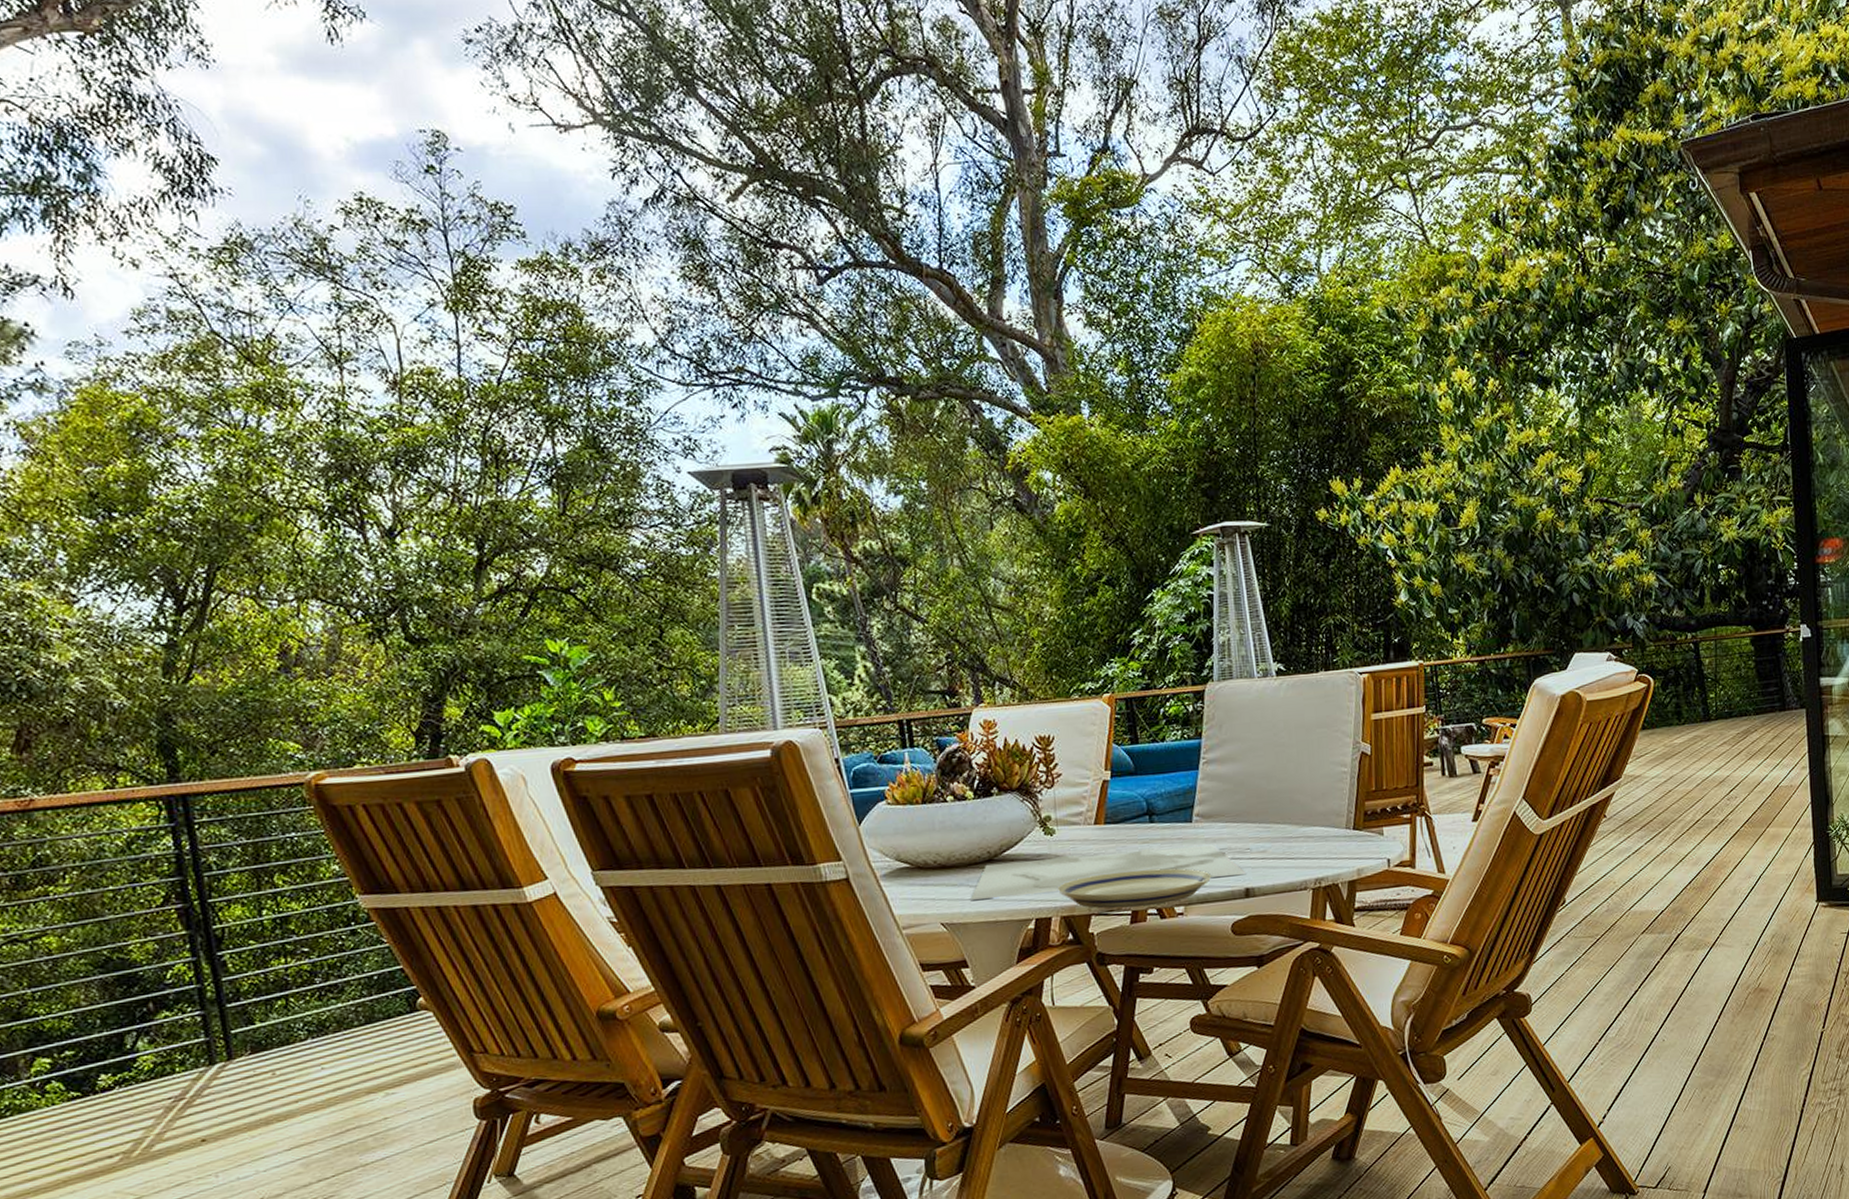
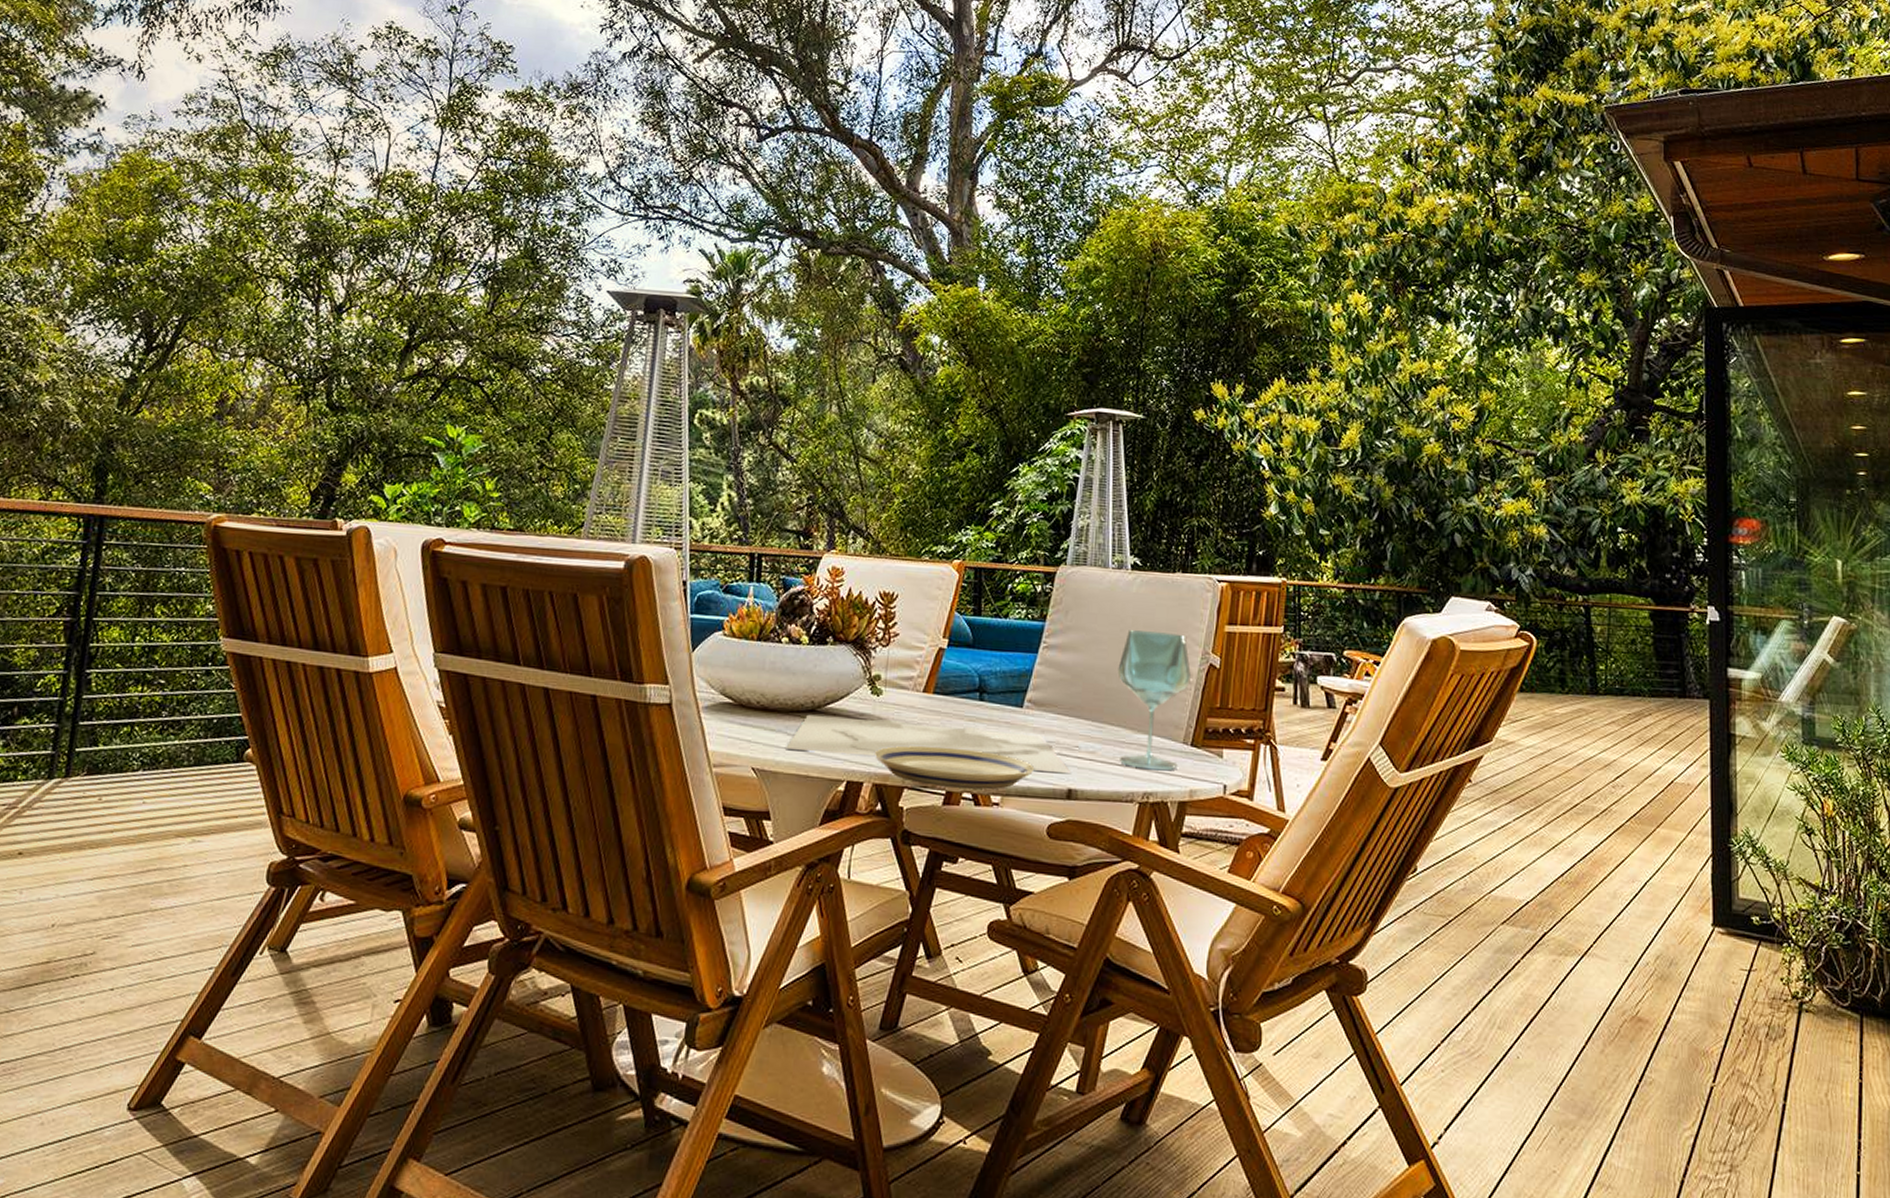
wine glass: none [1276,729,1345,858] -> present [1117,630,1191,771]

